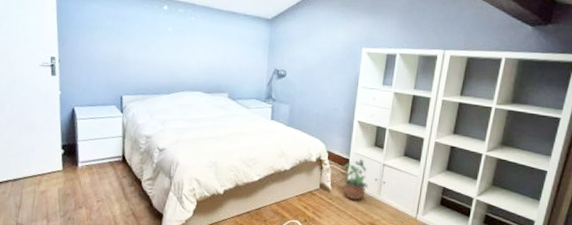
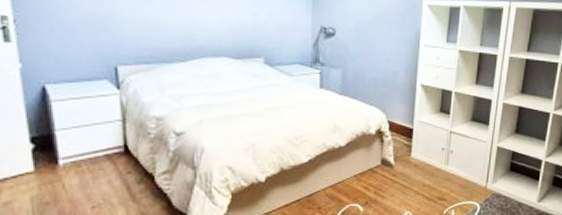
potted plant: present [340,158,368,200] -> none [403,127,435,174]

